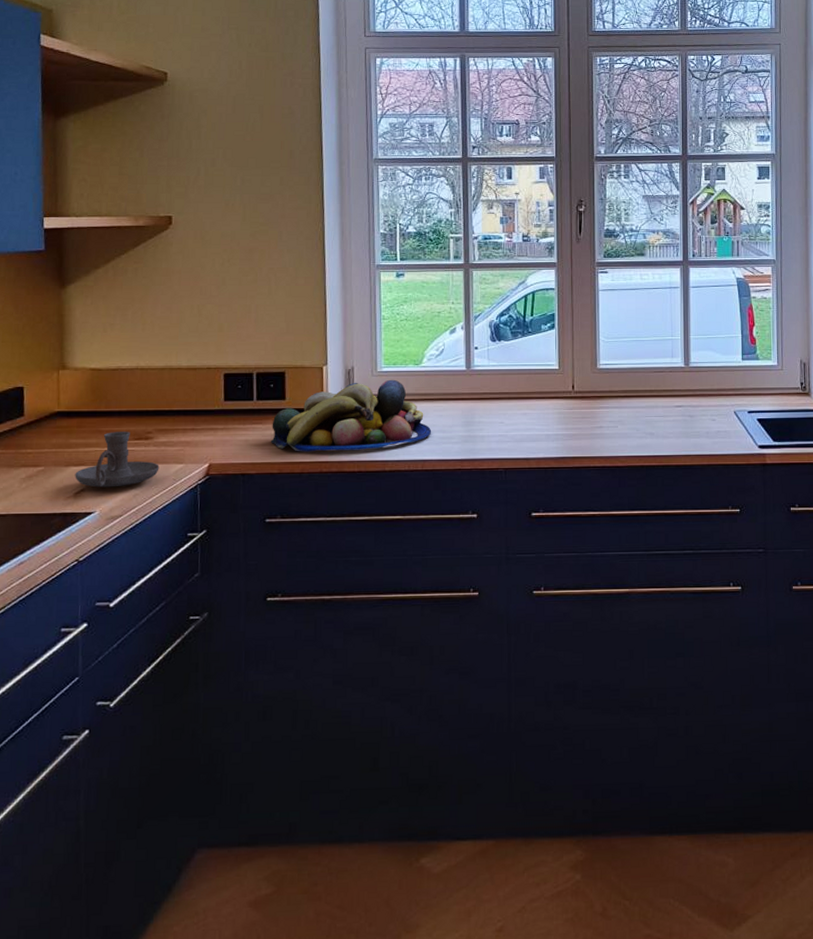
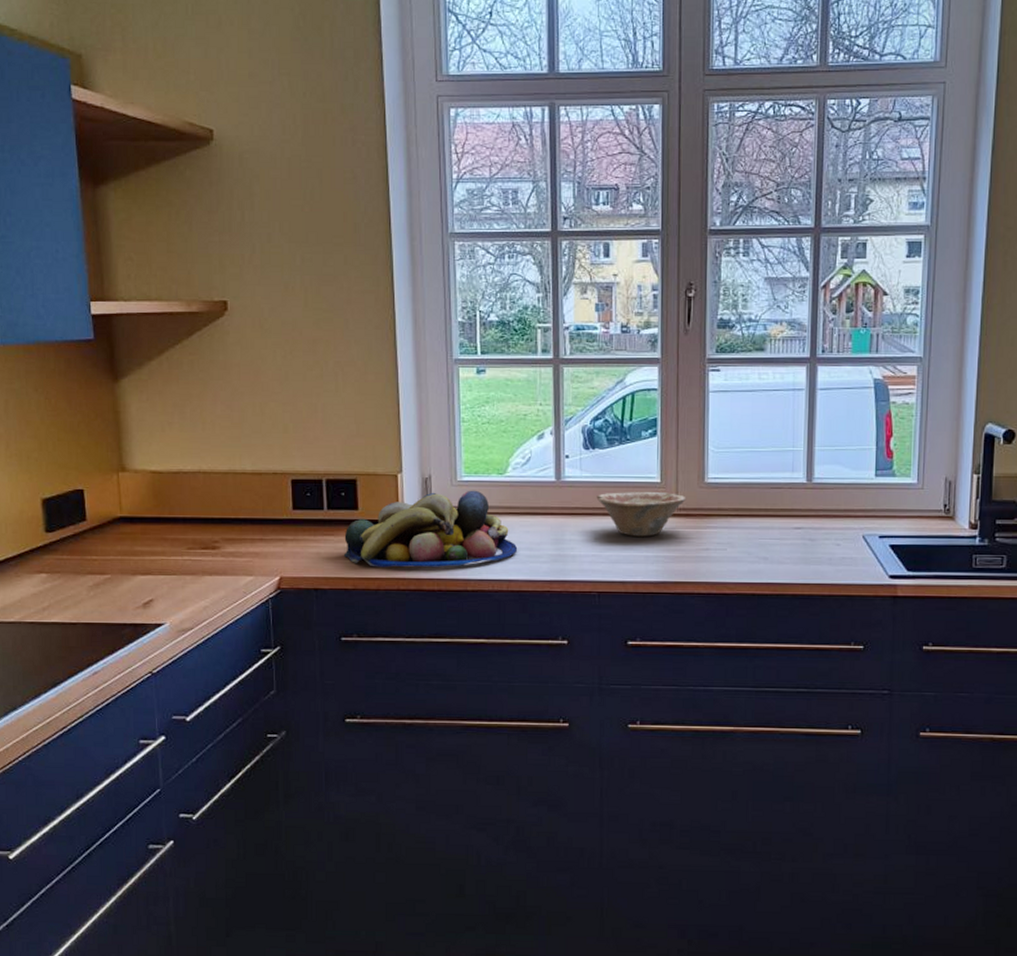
candle holder: present [75,432,160,488] -> none [142,540,229,599]
dish: none [502,378,581,417] -> present [596,492,686,537]

